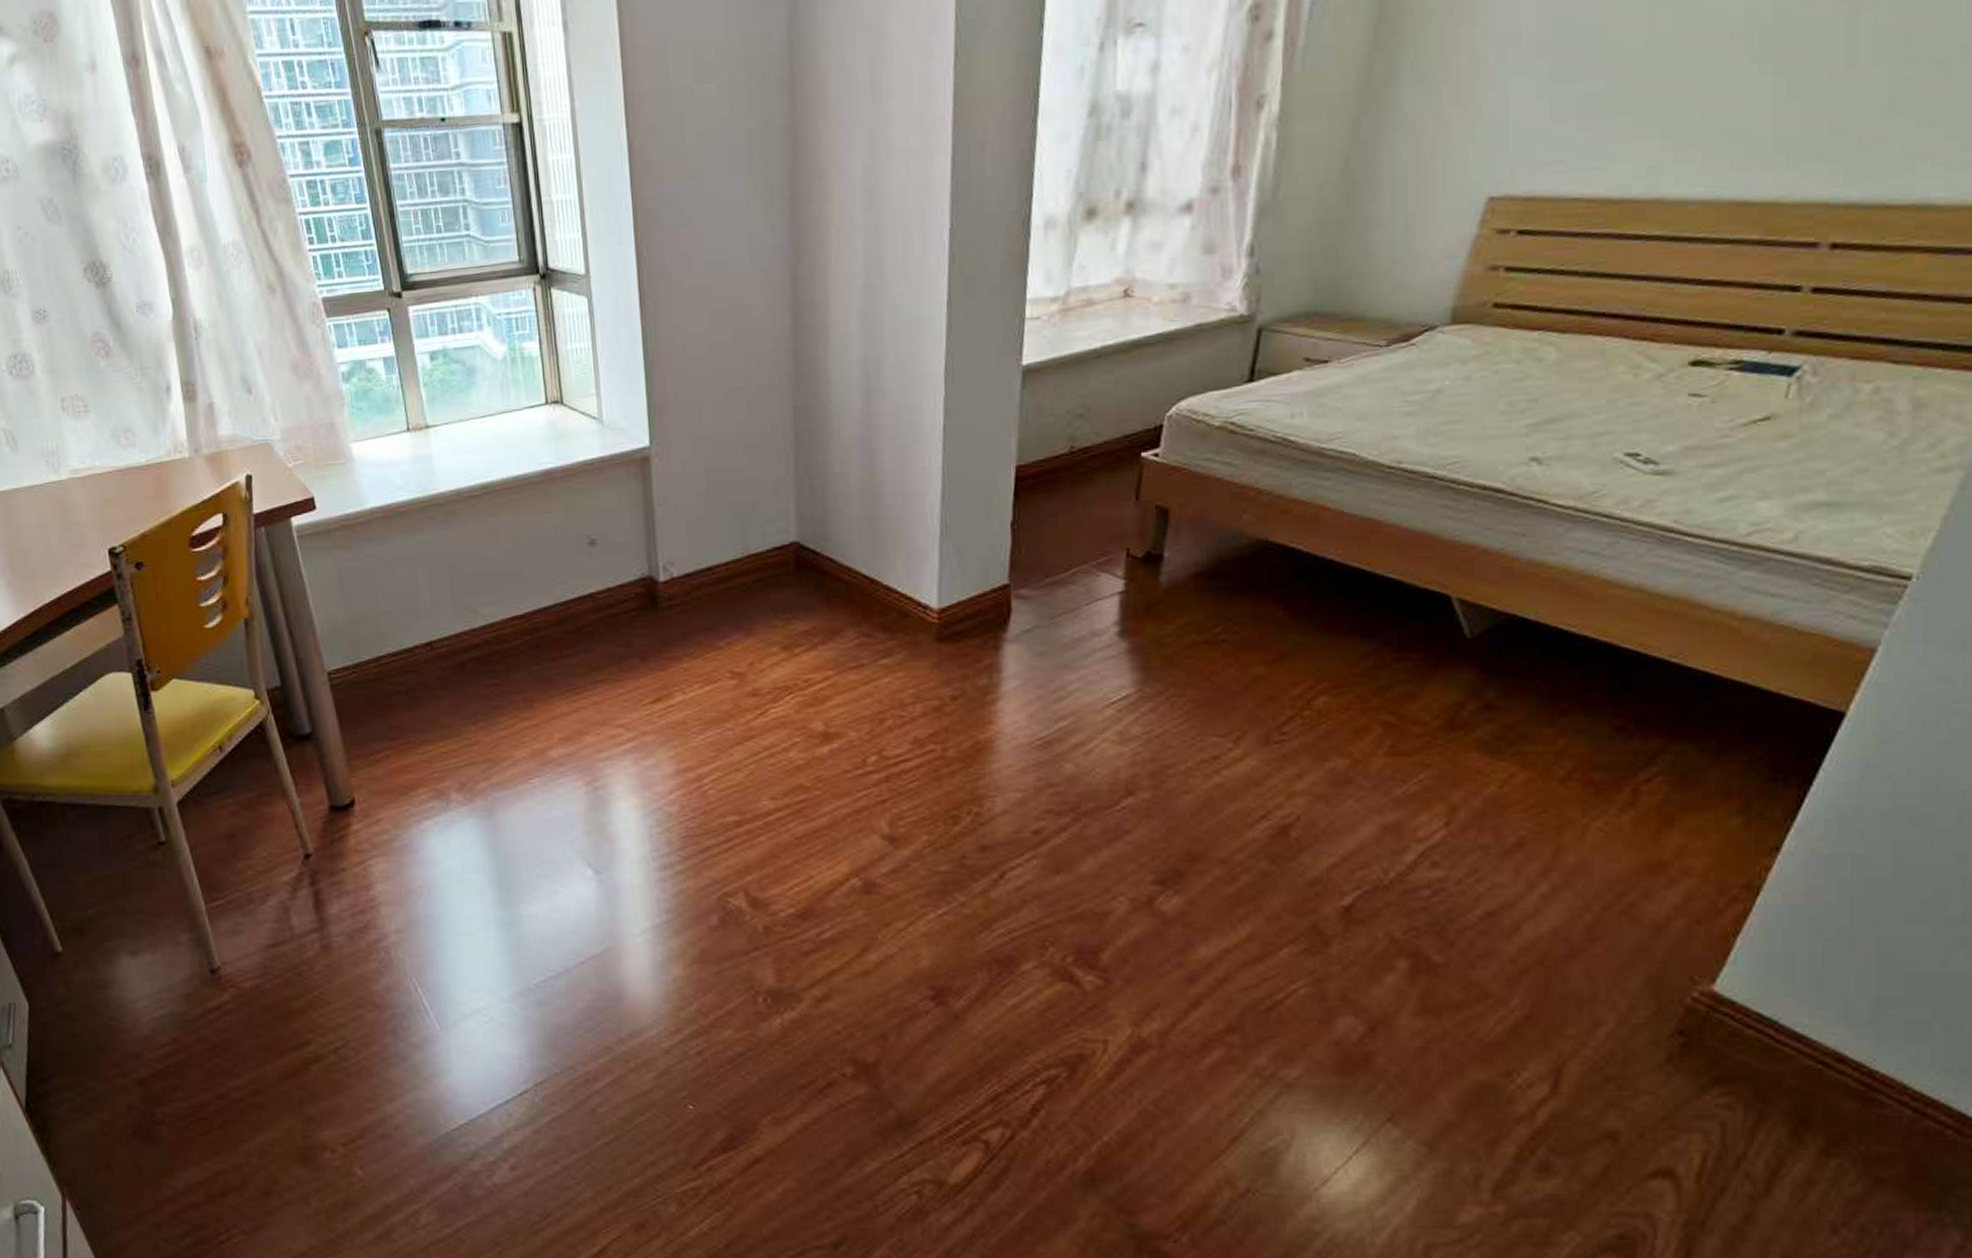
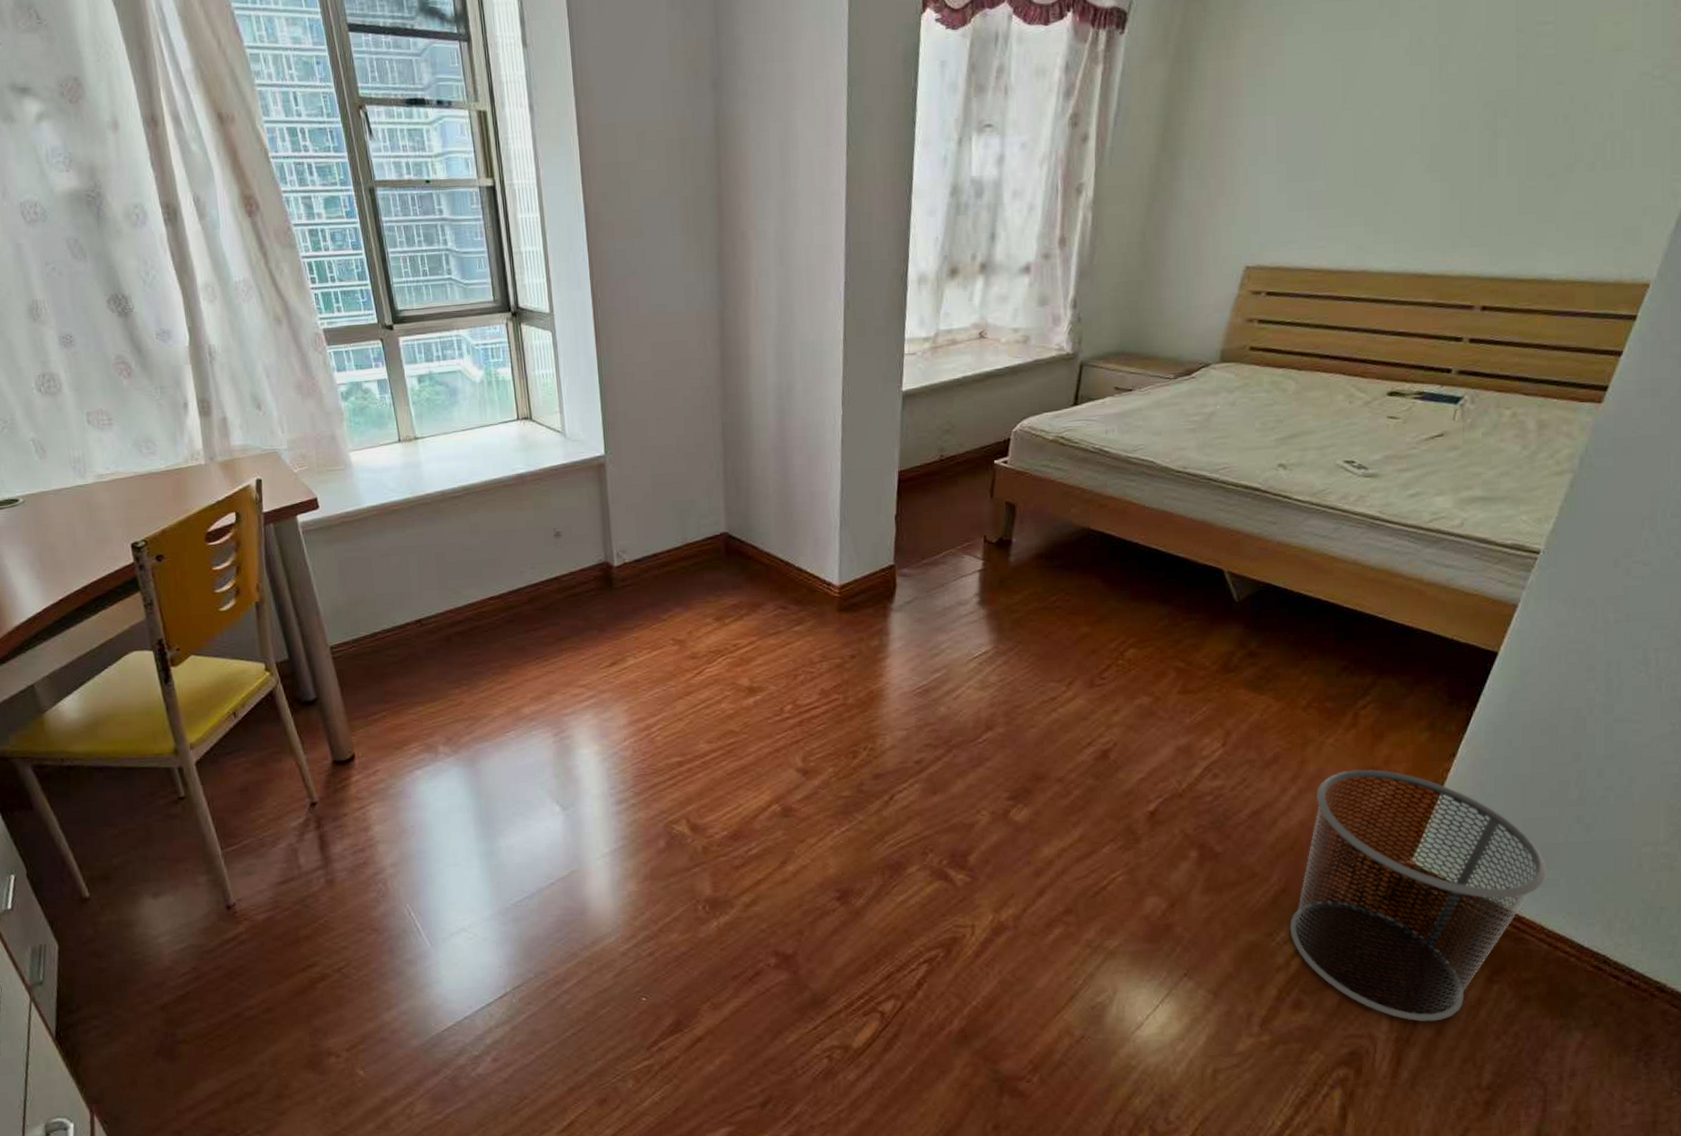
waste bin: none [1535,863,1913,1203] -> present [1289,769,1547,1022]

